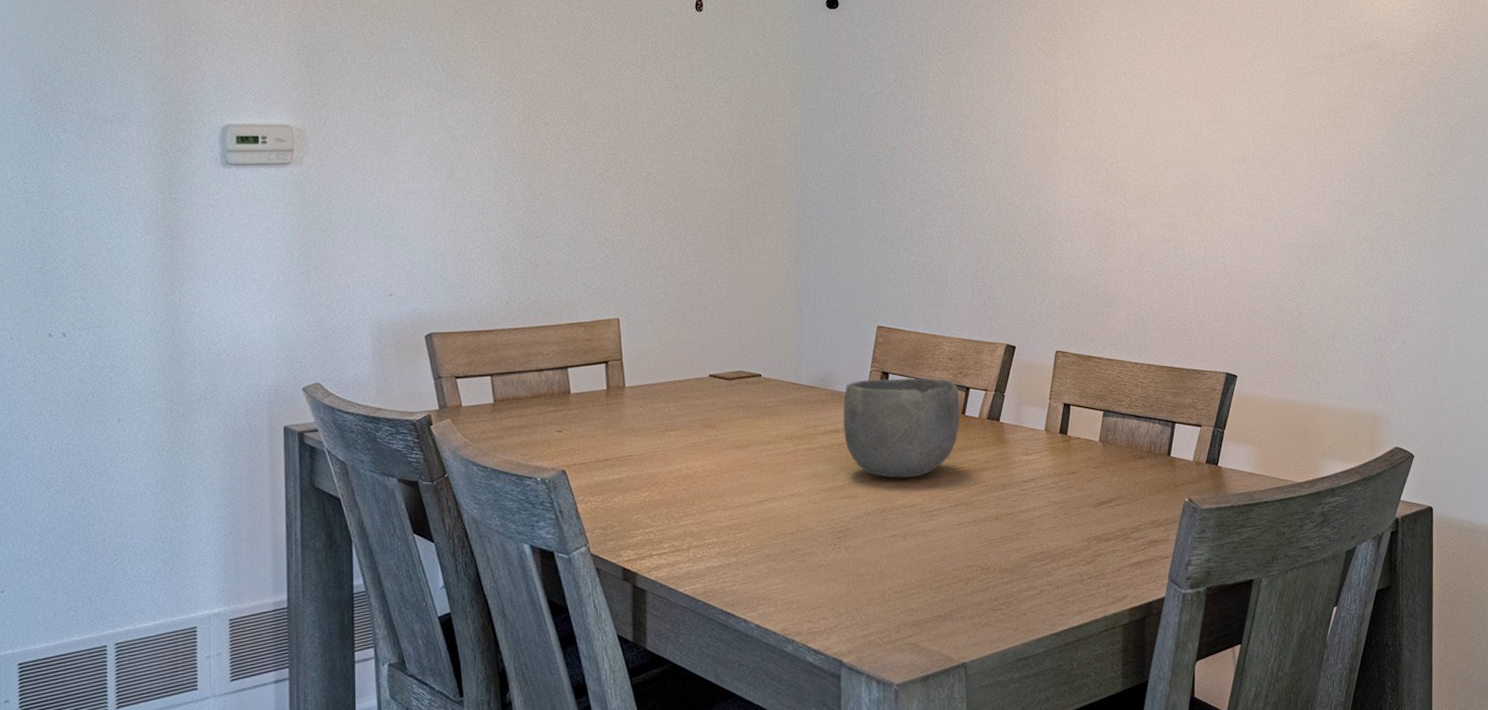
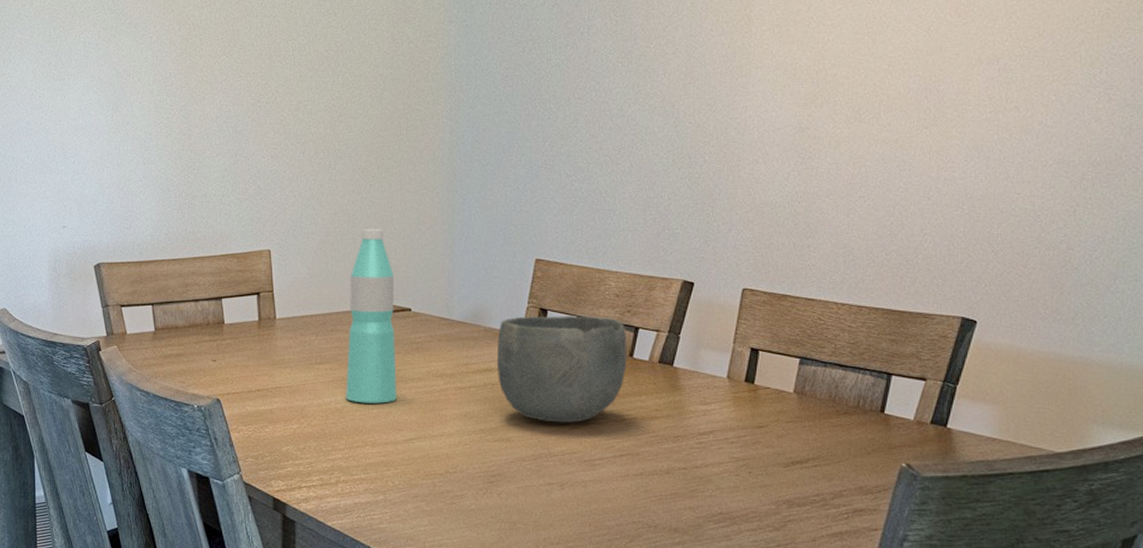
water bottle: none [697,297,748,468] -> present [346,228,397,403]

